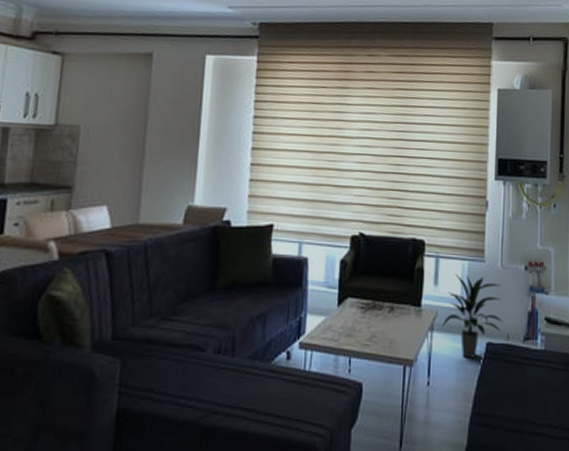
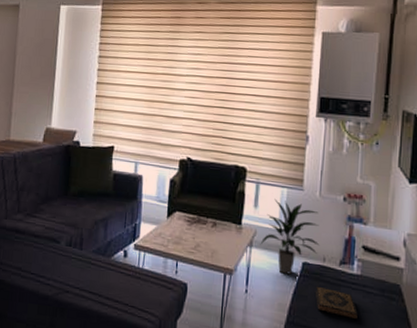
hardback book: none [500,367,544,401] -> present [315,286,359,320]

